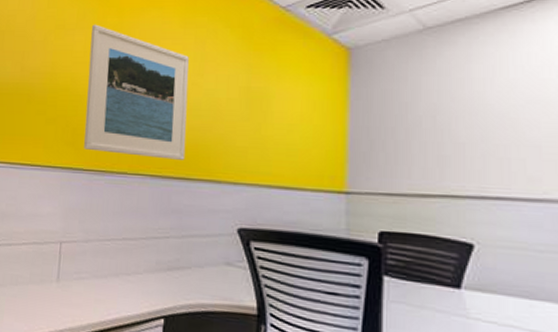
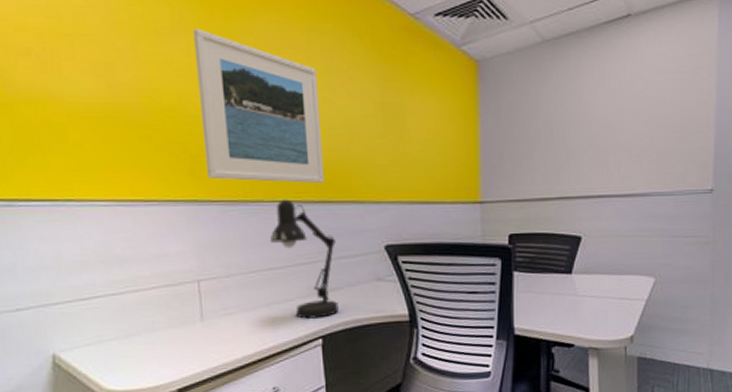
desk lamp: none [127,173,189,297] -> present [269,199,339,319]

